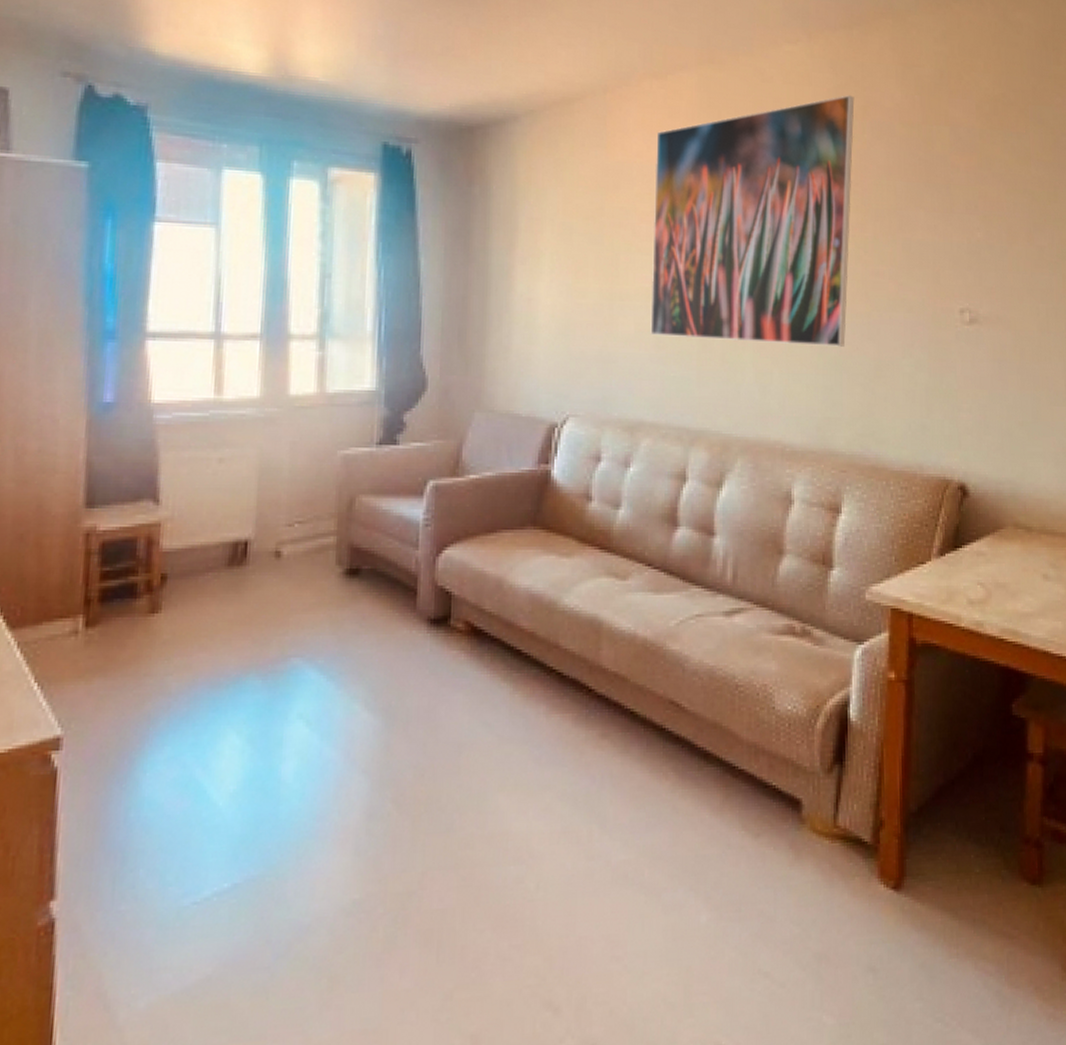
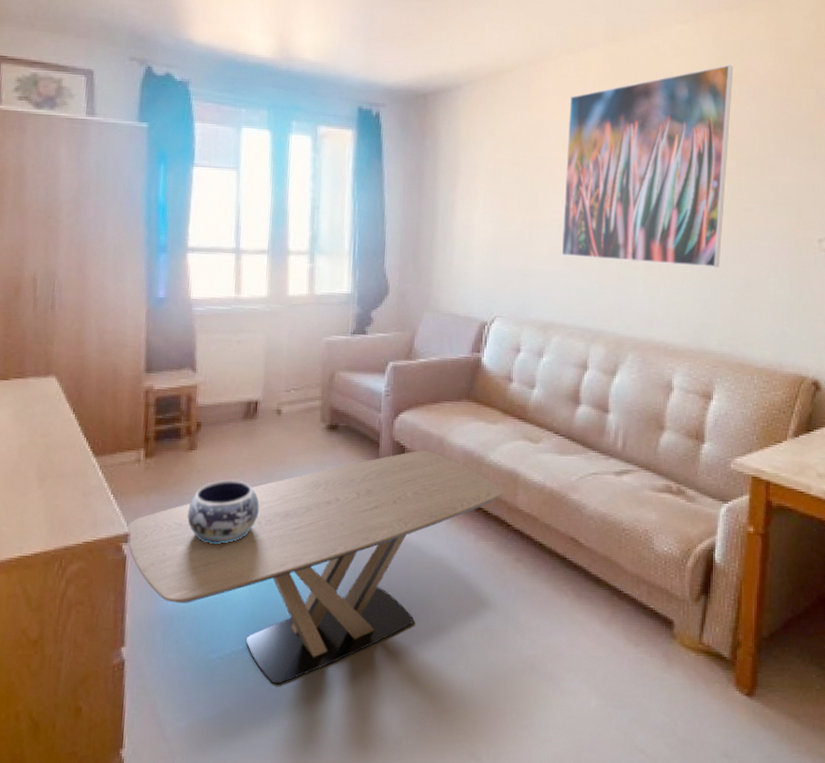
coffee table: none [58,597,582,934] -> present [127,451,503,685]
decorative bowl: none [148,651,251,743] -> present [187,479,259,544]

